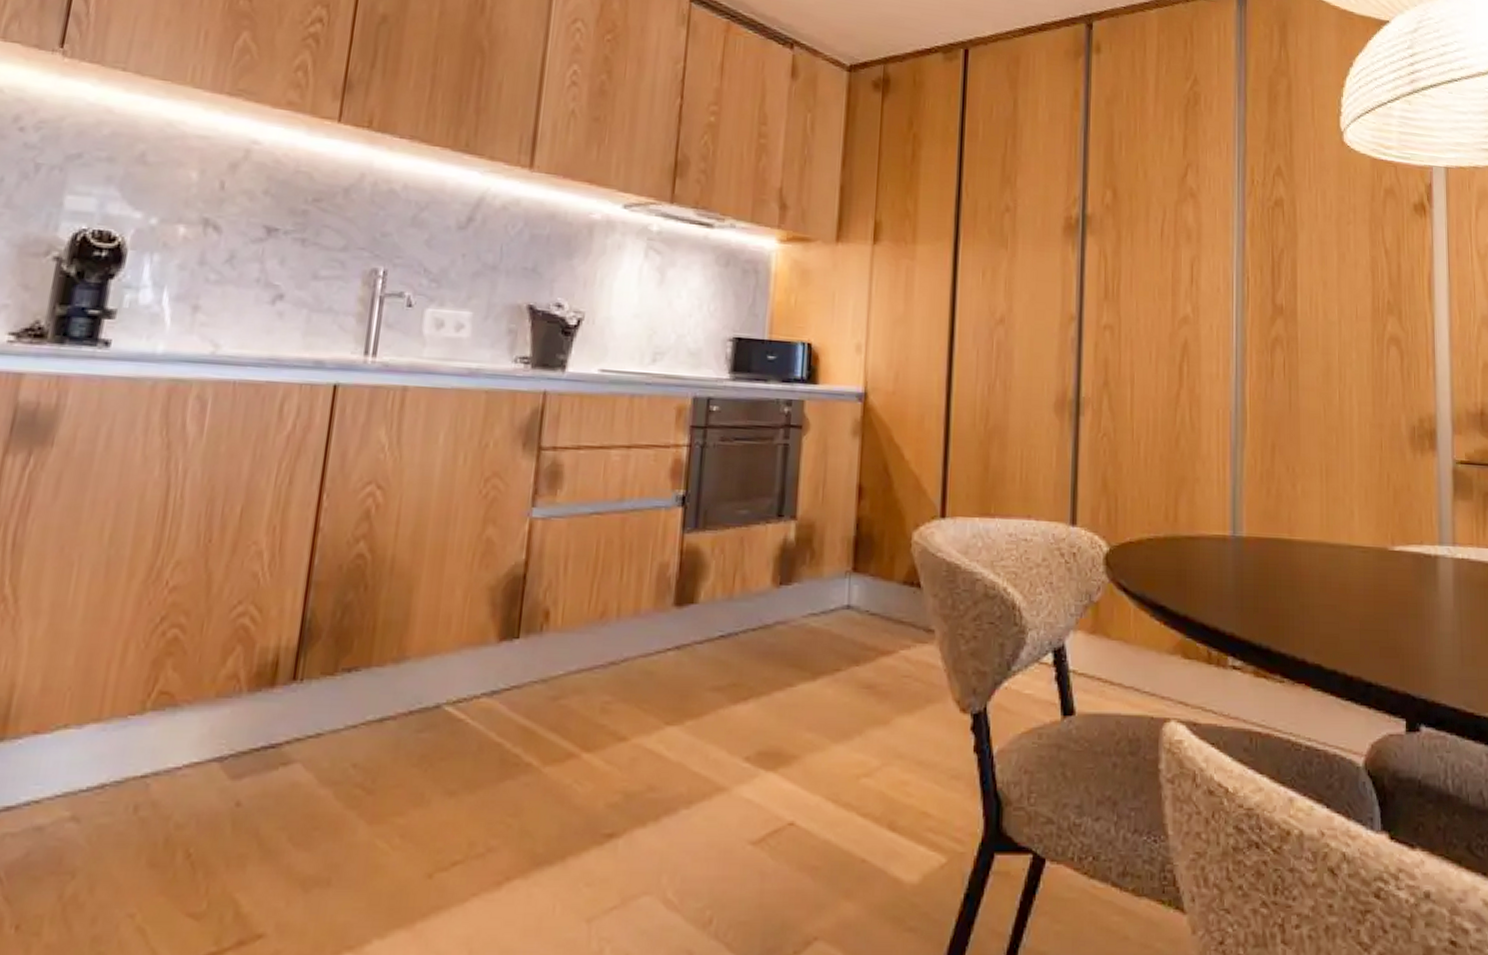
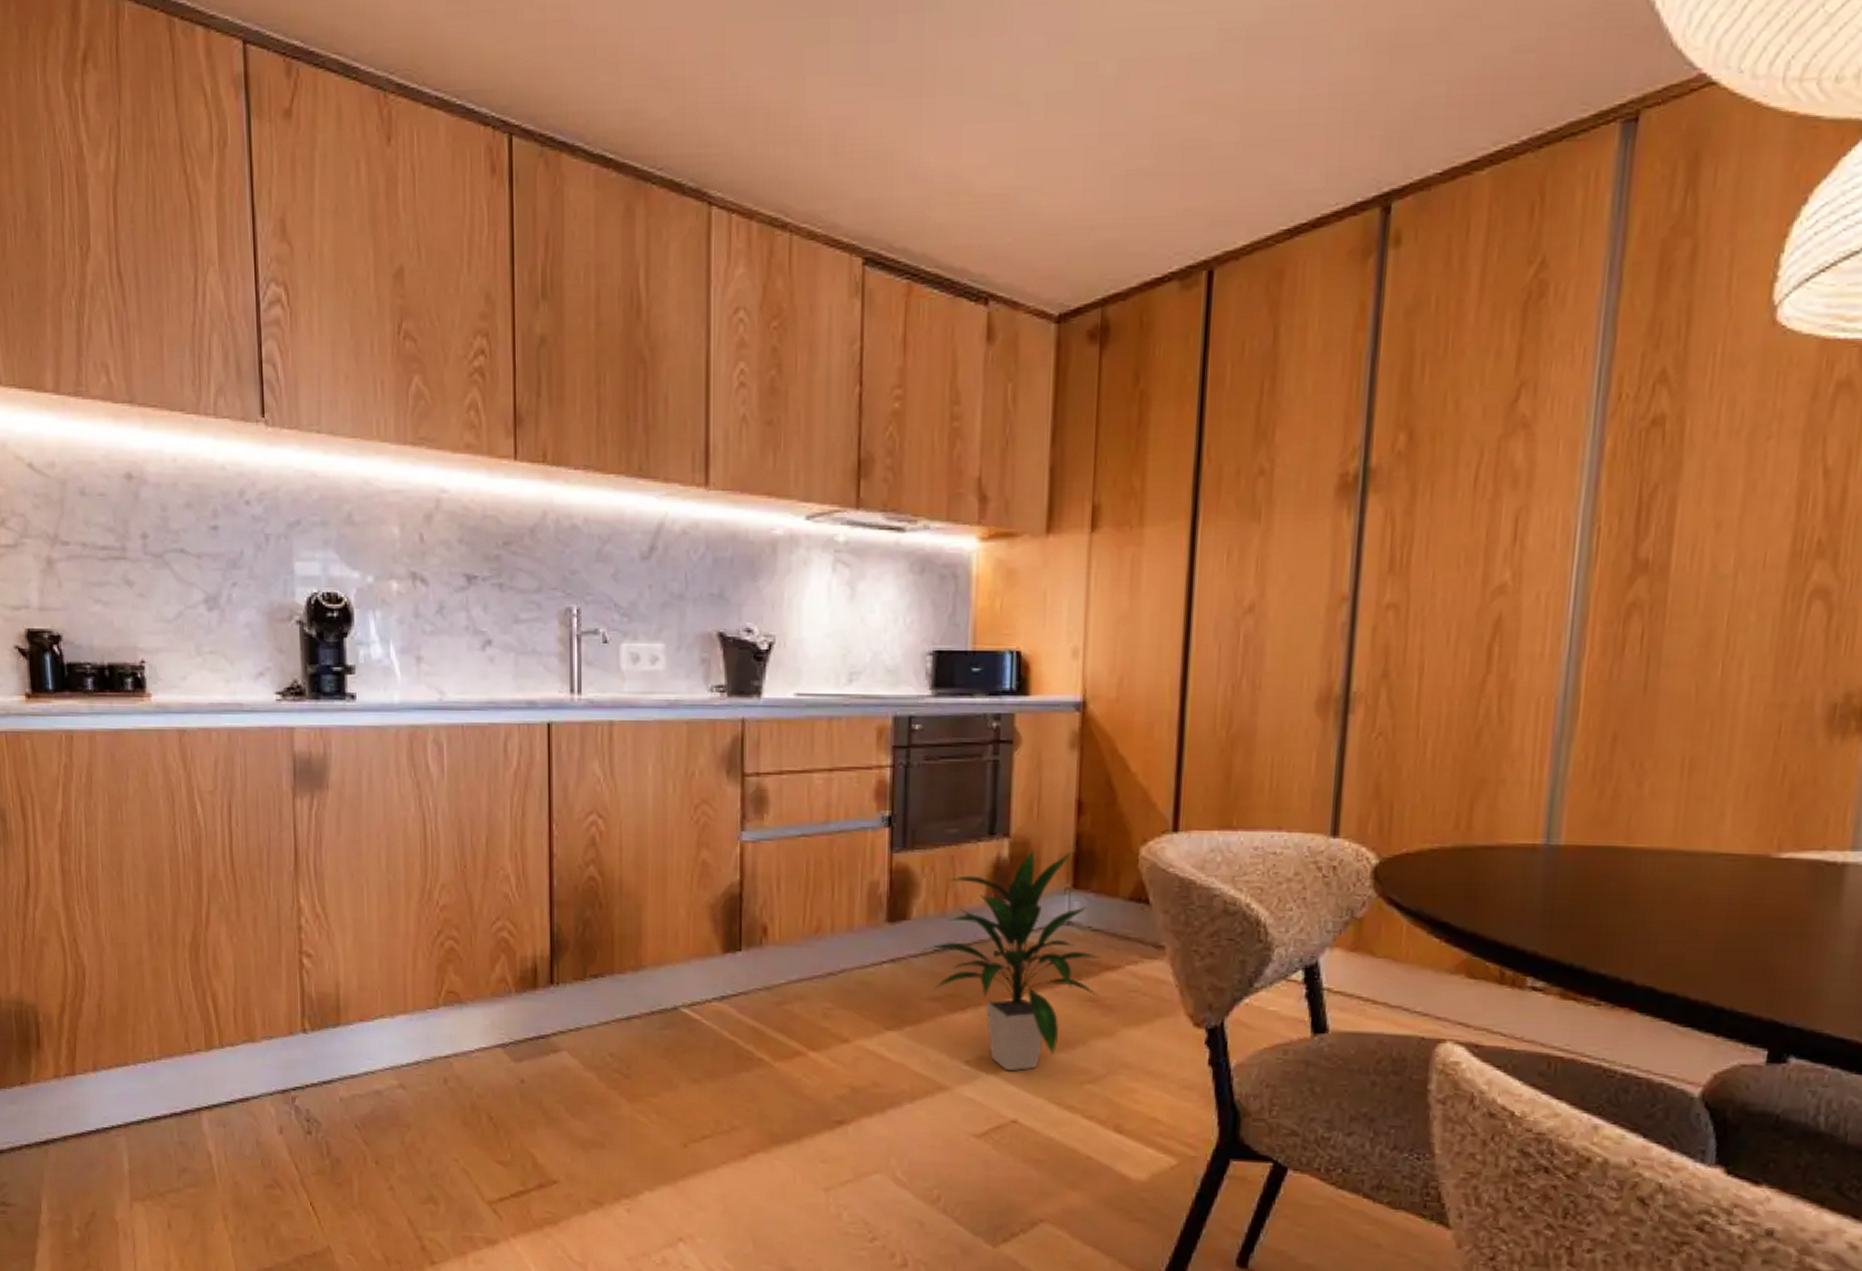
indoor plant: none [709,531,878,767] -> present [923,848,1101,1072]

